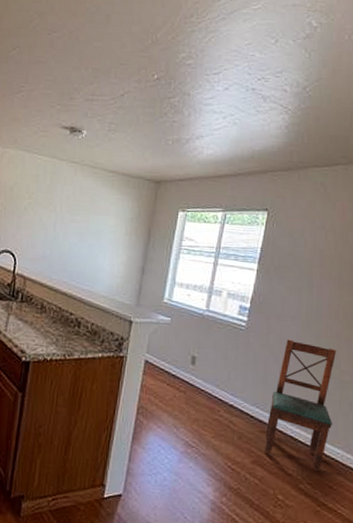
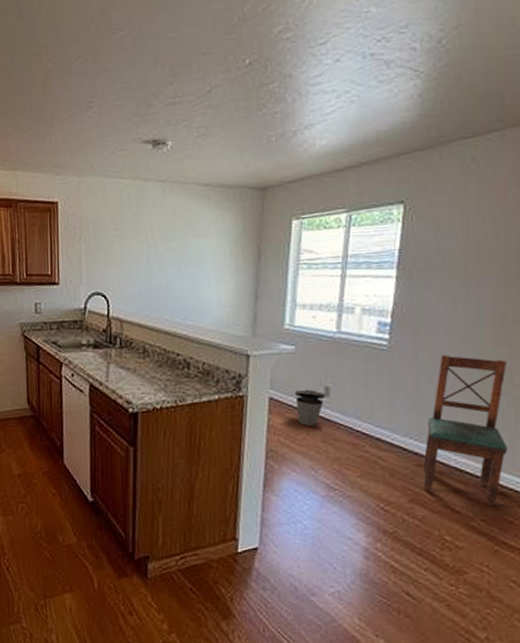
trash can: none [167,356,192,389] -> present [295,389,325,426]

